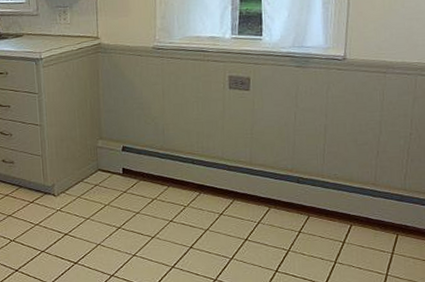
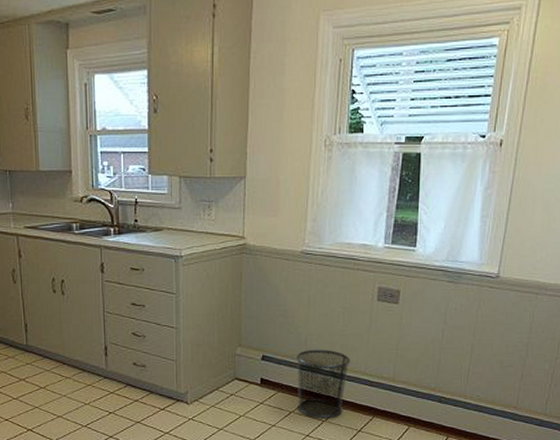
waste bin: none [154,137,208,204] -> present [295,349,351,418]

